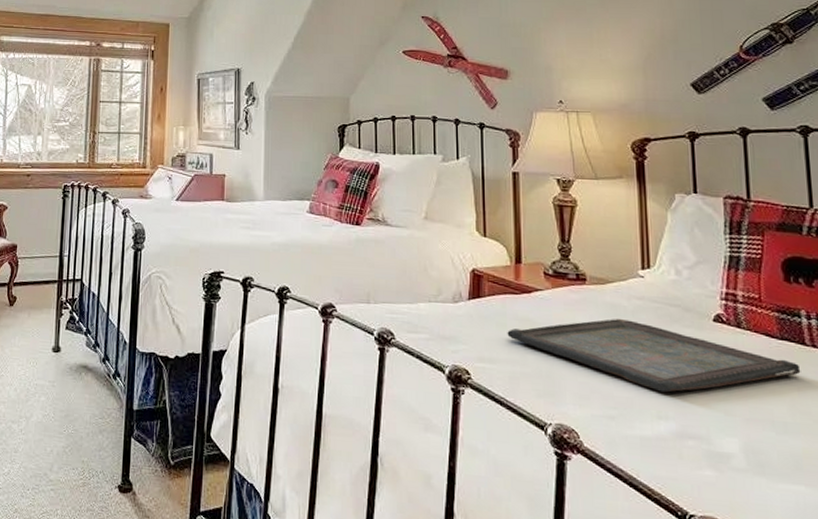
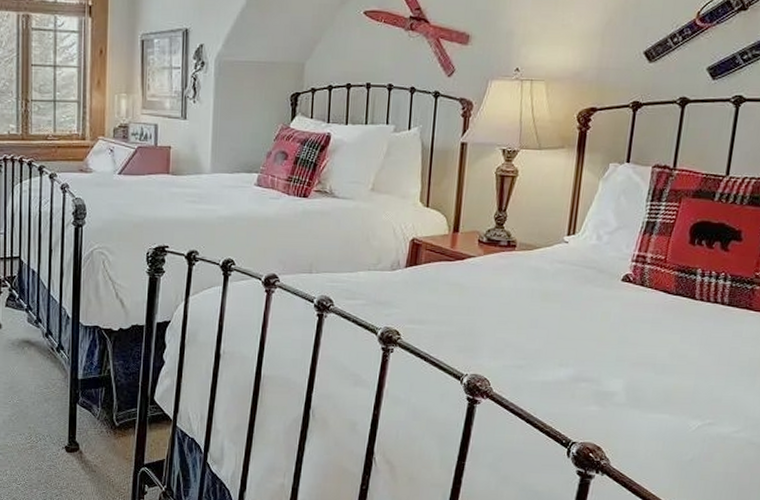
serving tray: present [507,318,801,393] -> none [438,280,687,344]

